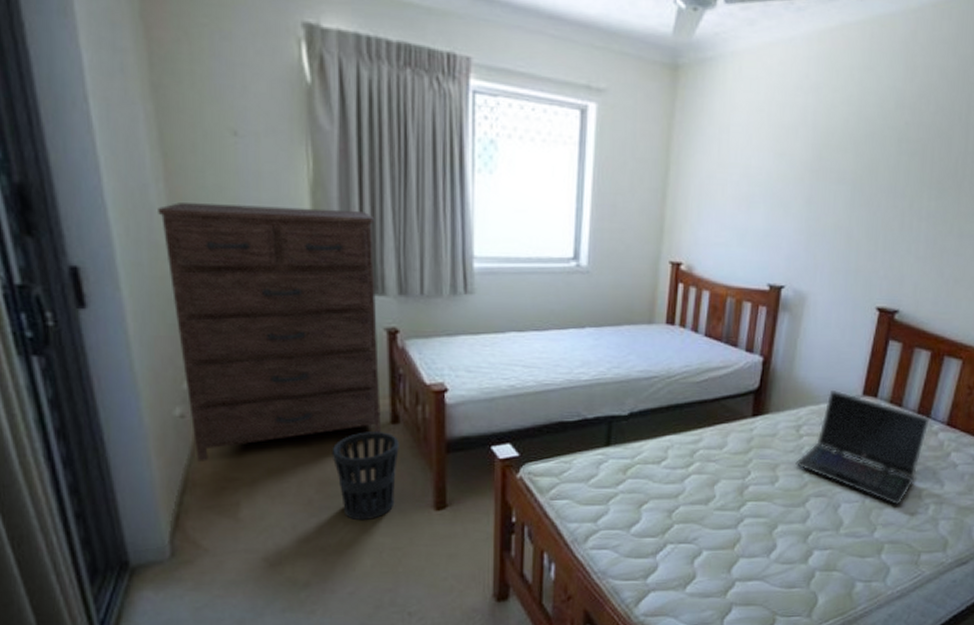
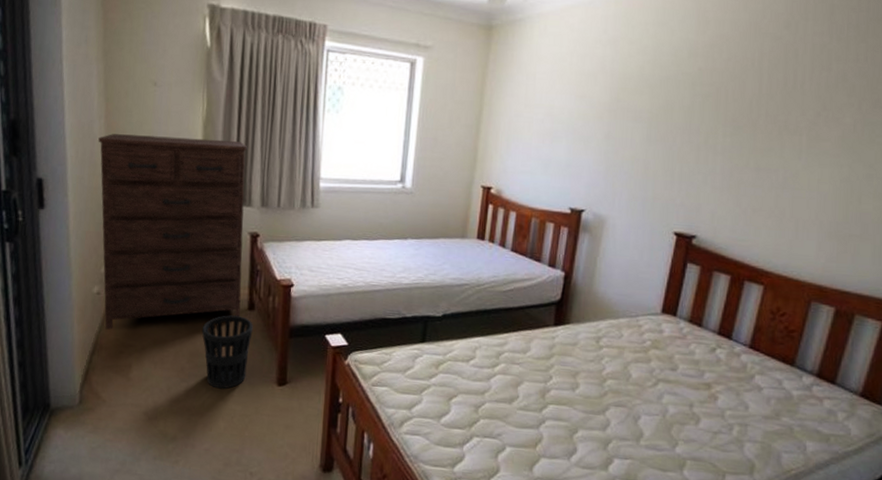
laptop computer: present [795,389,931,505] -> none [595,305,732,423]

